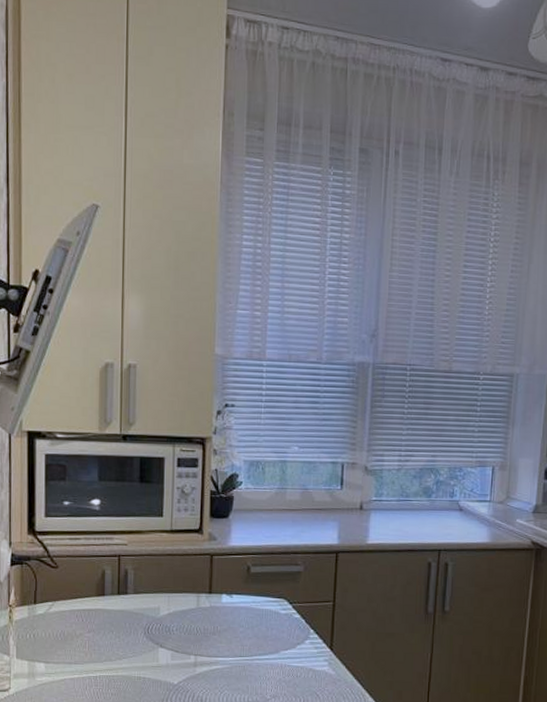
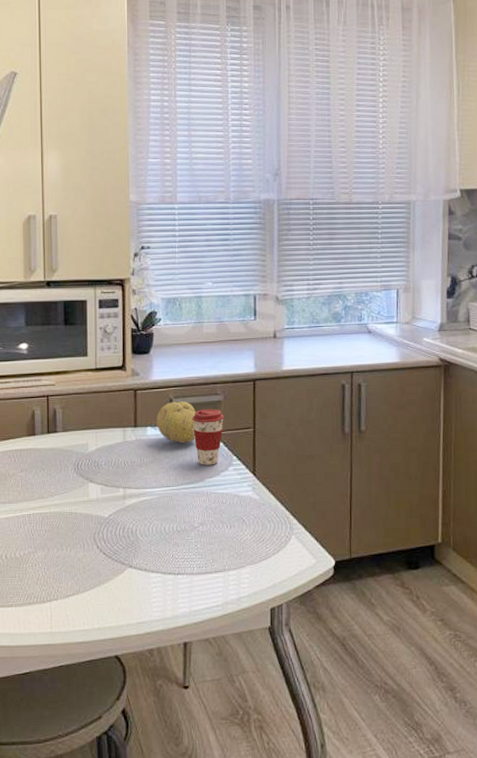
fruit: none [232,569,274,614] -> present [156,401,196,444]
coffee cup: none [269,579,303,637] -> present [191,409,224,465]

